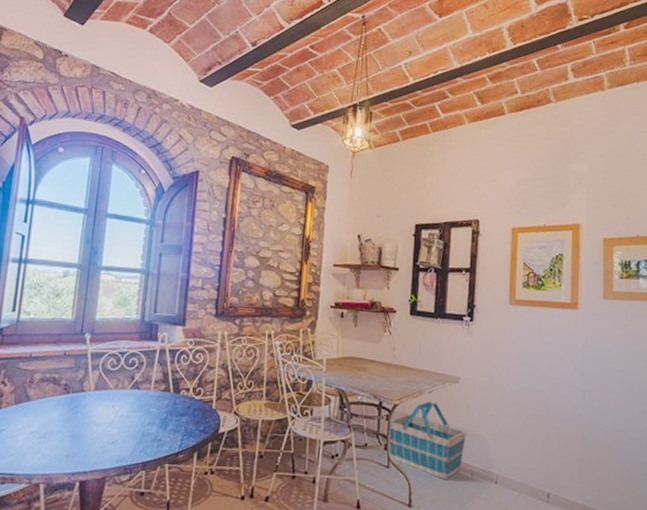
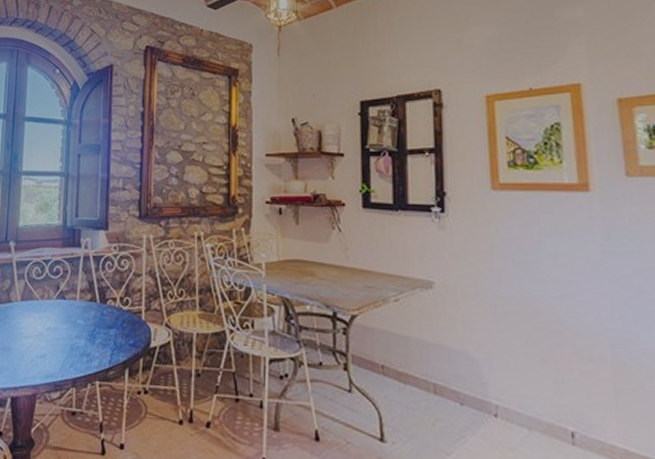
woven basket: present [388,401,466,480] -> none [347,311,449,410]

